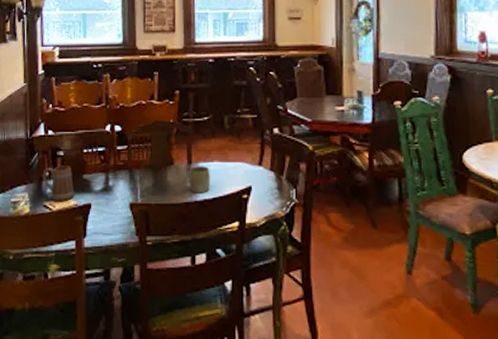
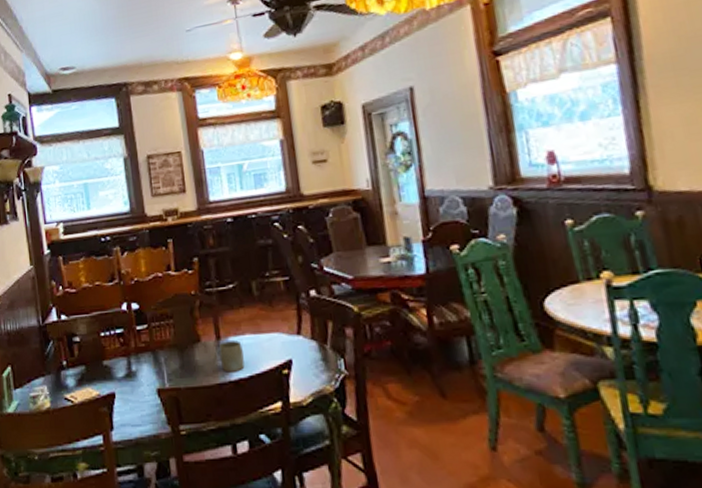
beer mug: present [42,166,75,202] -> none [59,352,96,393]

